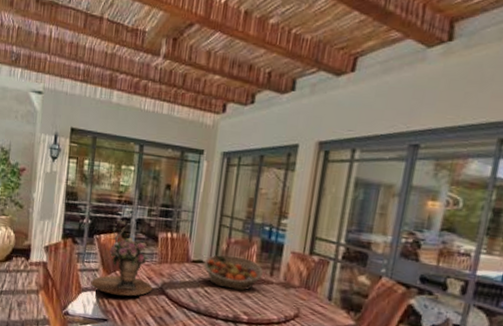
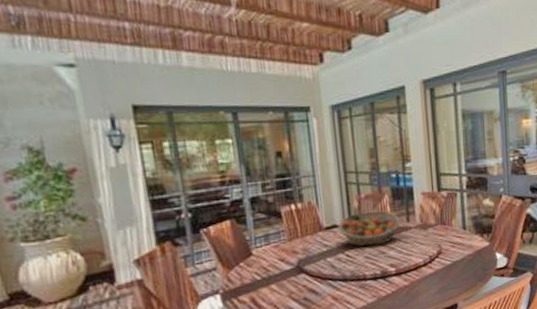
flower arrangement: present [91,219,153,296] -> none [210,202,288,292]

